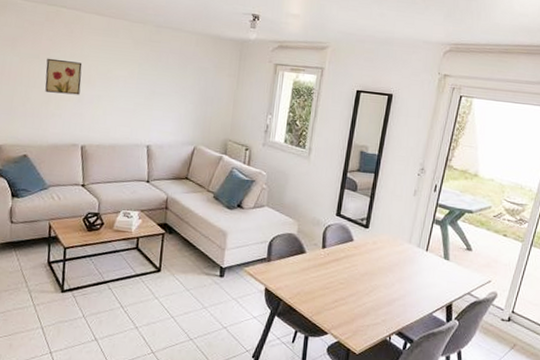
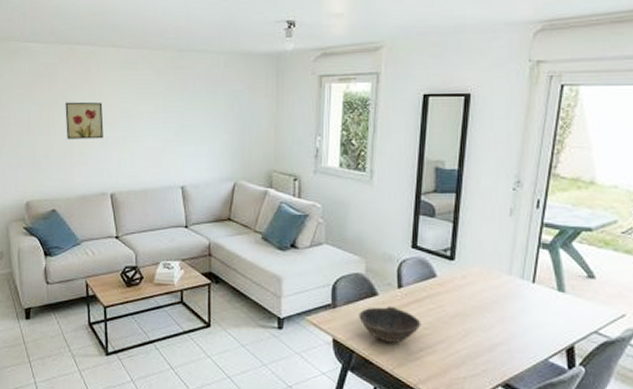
bowl: none [288,262,338,294] -> present [359,306,421,343]

